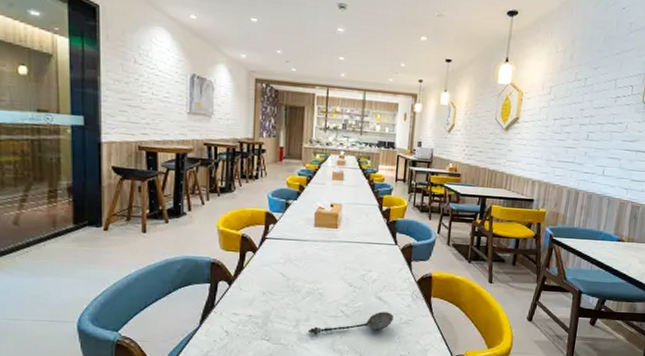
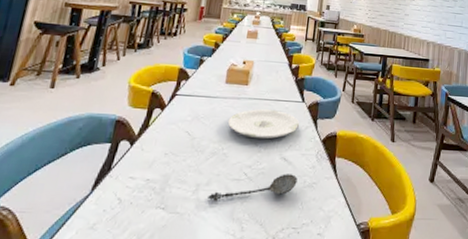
plate: none [320,251,394,281] -> present [227,109,300,140]

